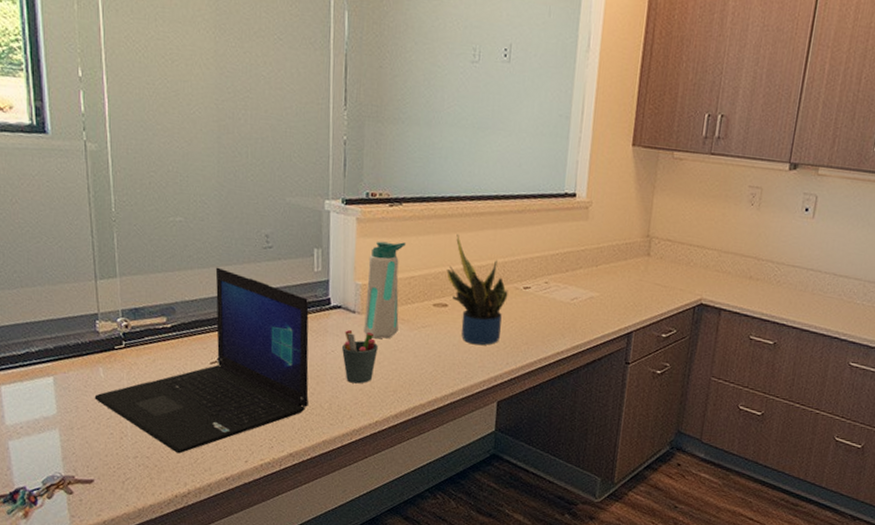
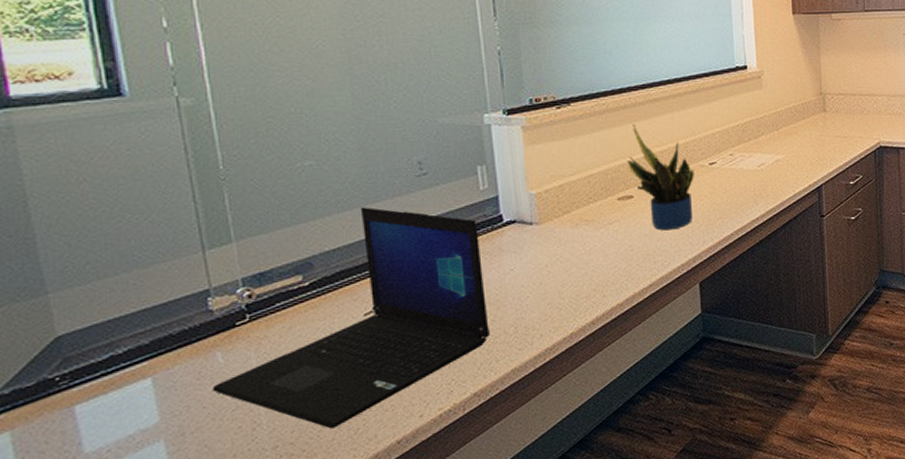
pen holder: present [341,329,378,384] -> none [521,241,563,299]
water bottle: present [364,241,406,339] -> none [540,142,583,247]

